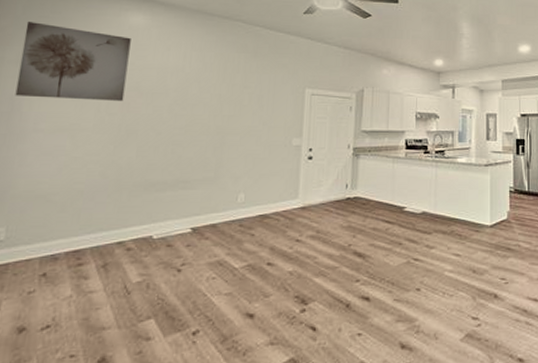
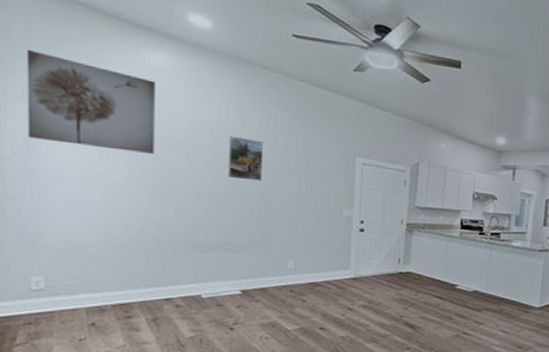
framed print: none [187,79,221,119] -> present [228,135,263,182]

